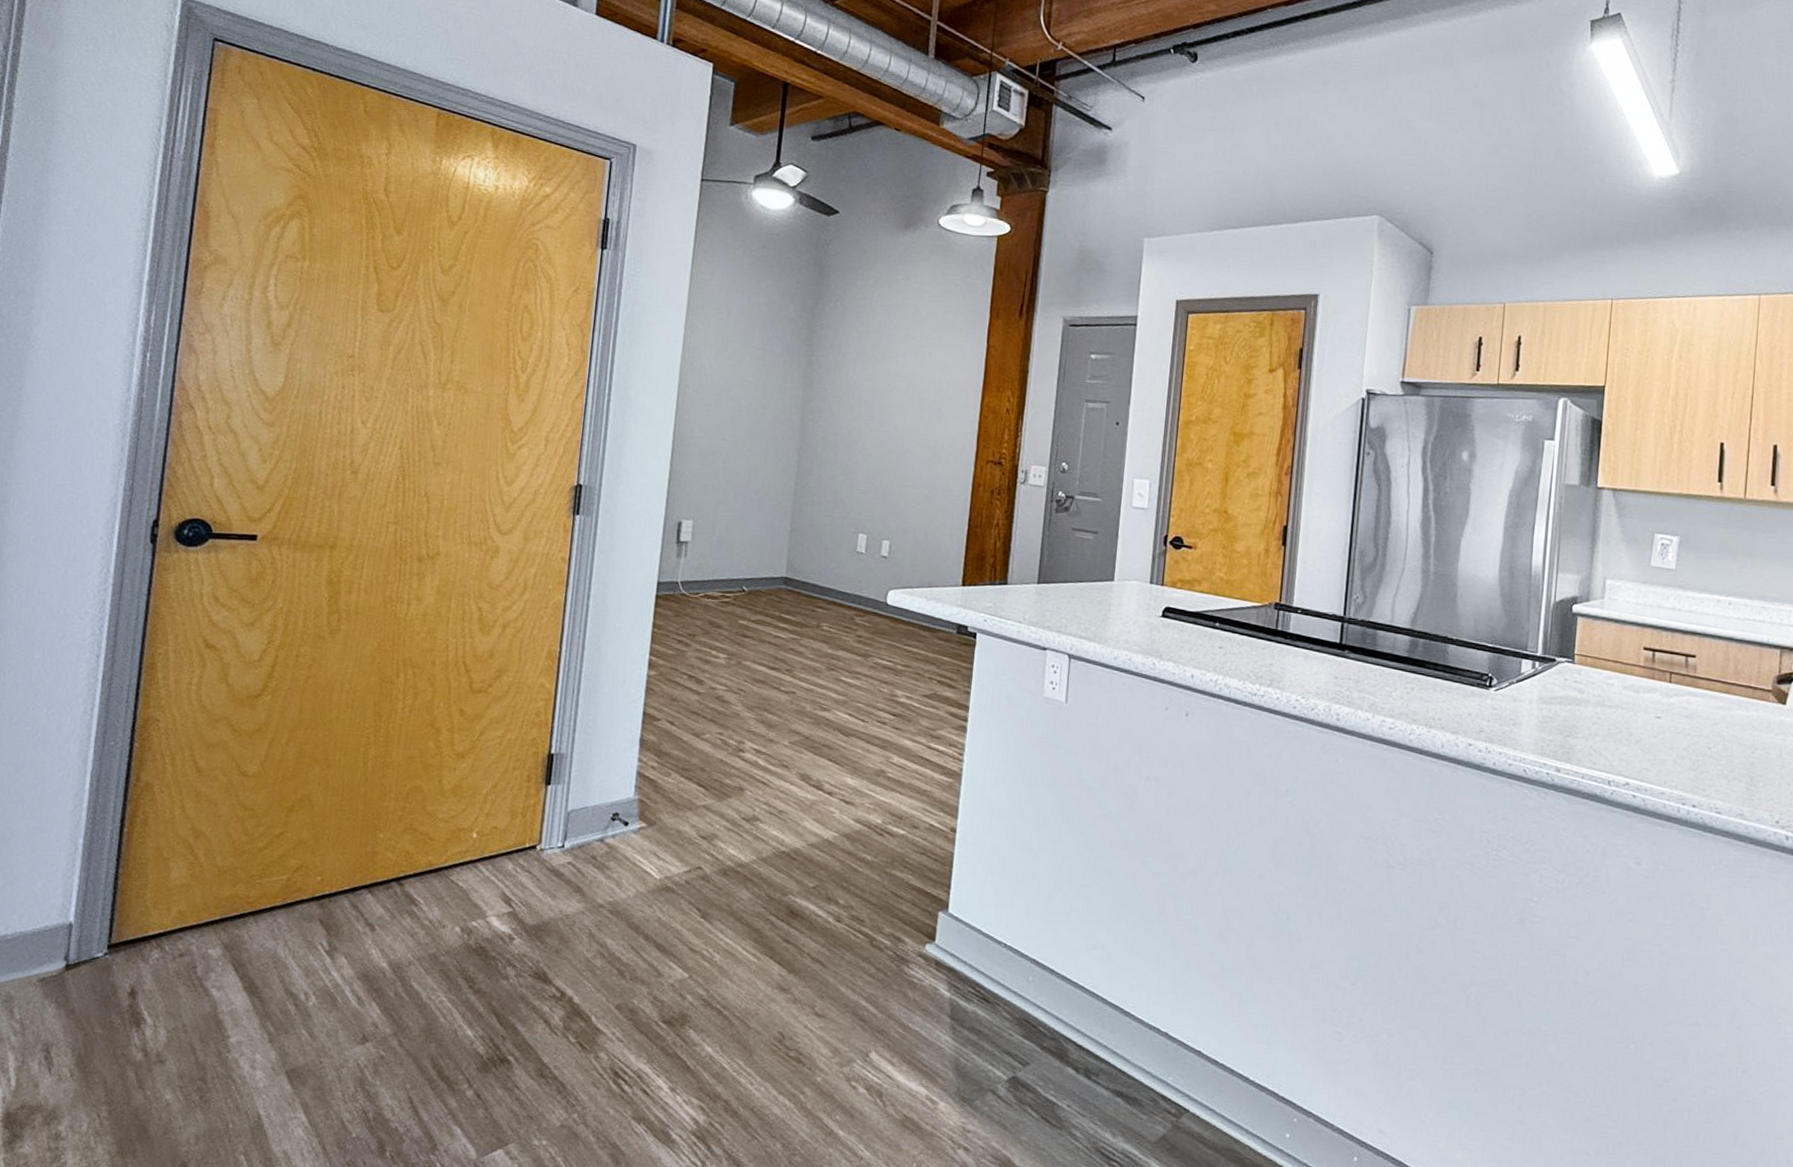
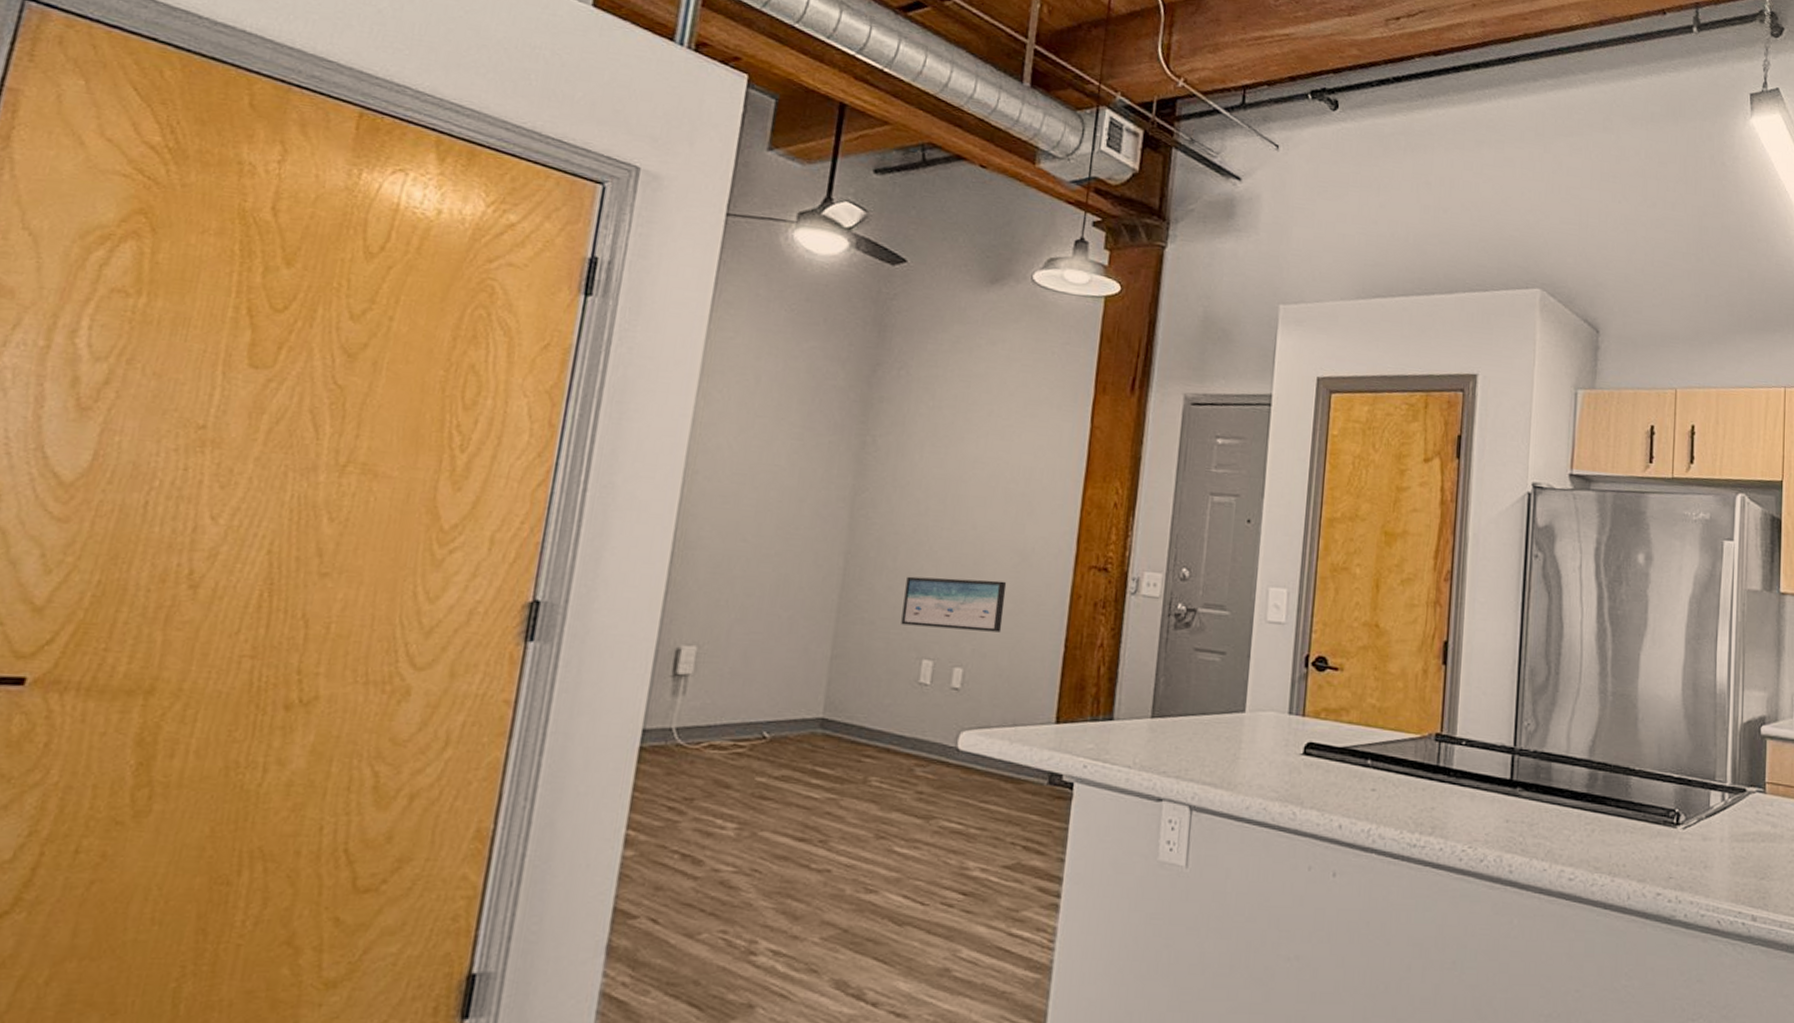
wall art: none [842,468,922,513] -> present [901,576,1007,633]

